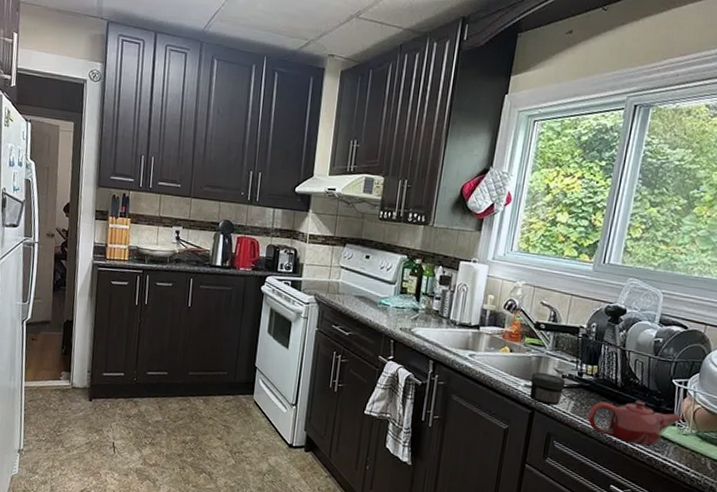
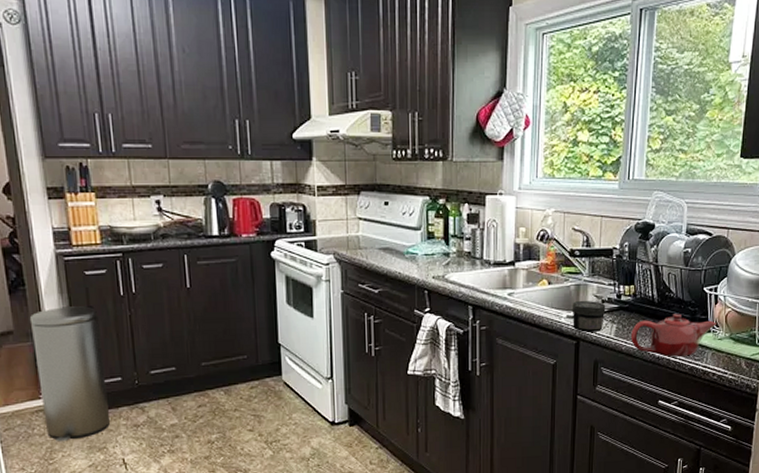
pedal bin: none [59,307,115,419] -> present [29,306,111,442]

